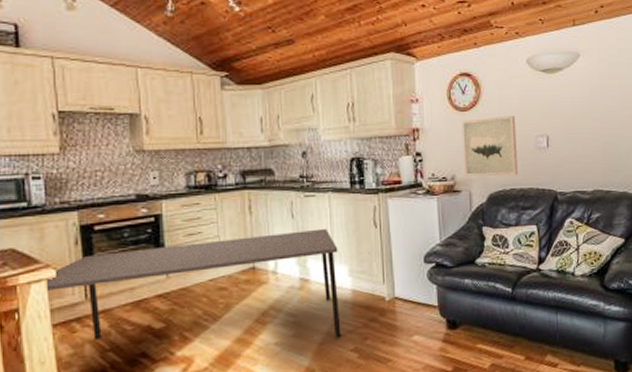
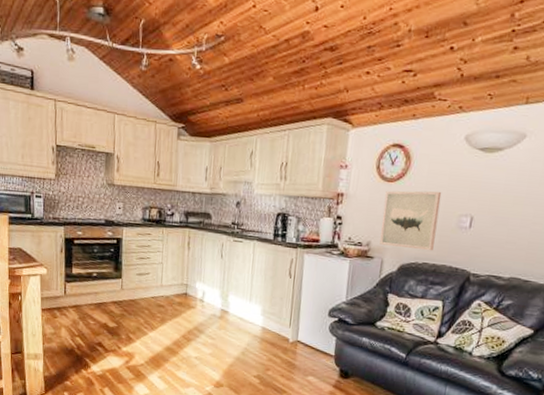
dining table: present [47,228,341,340] -> none [40,262,256,364]

